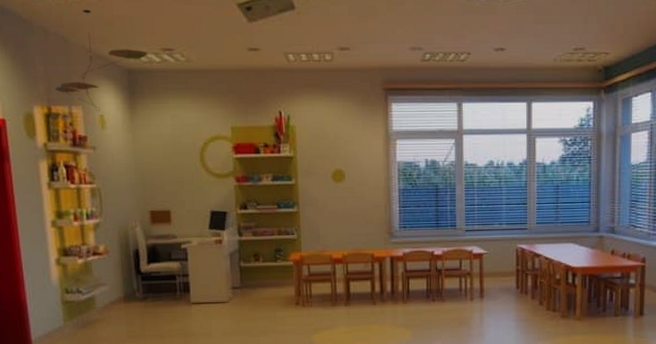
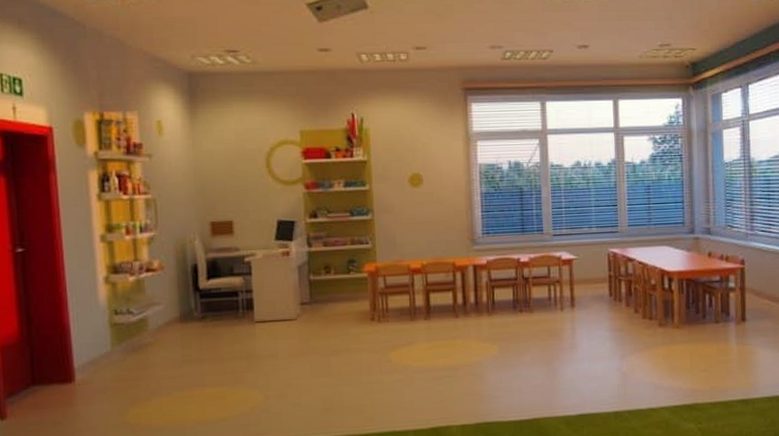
ceiling mobile: present [55,9,148,111] -> none [108,10,210,117]

